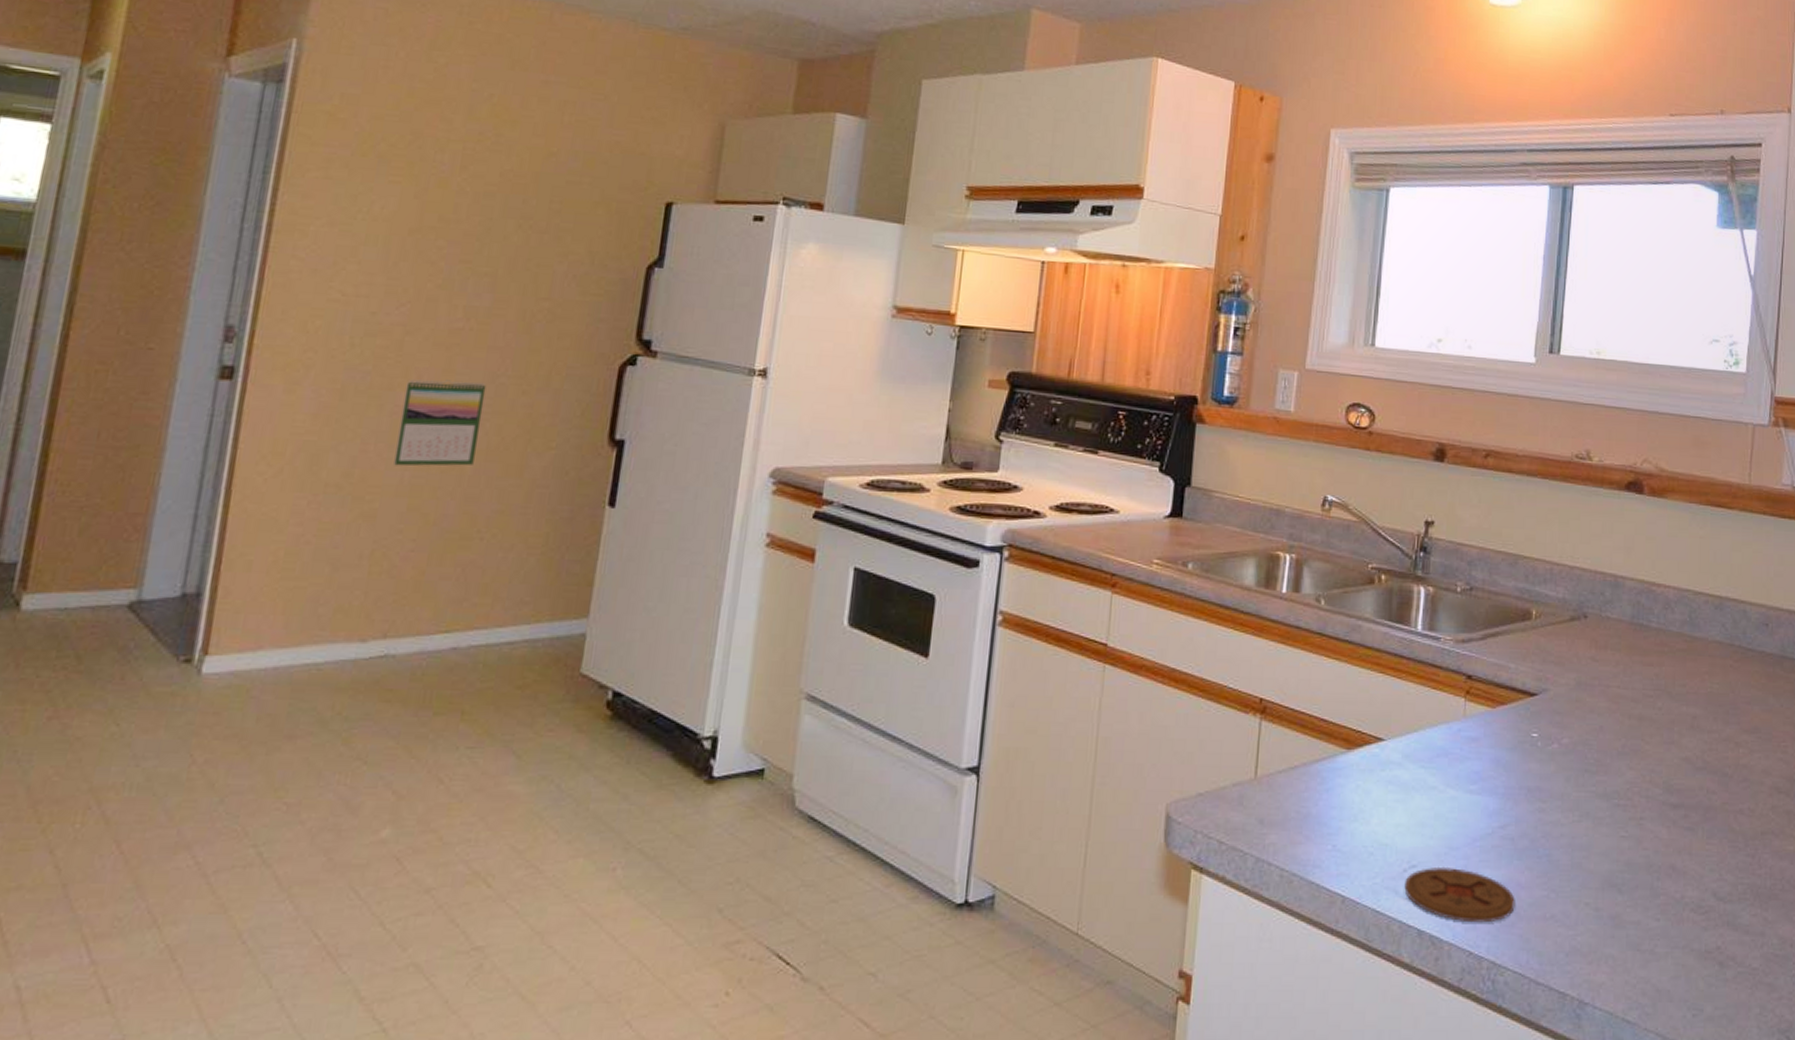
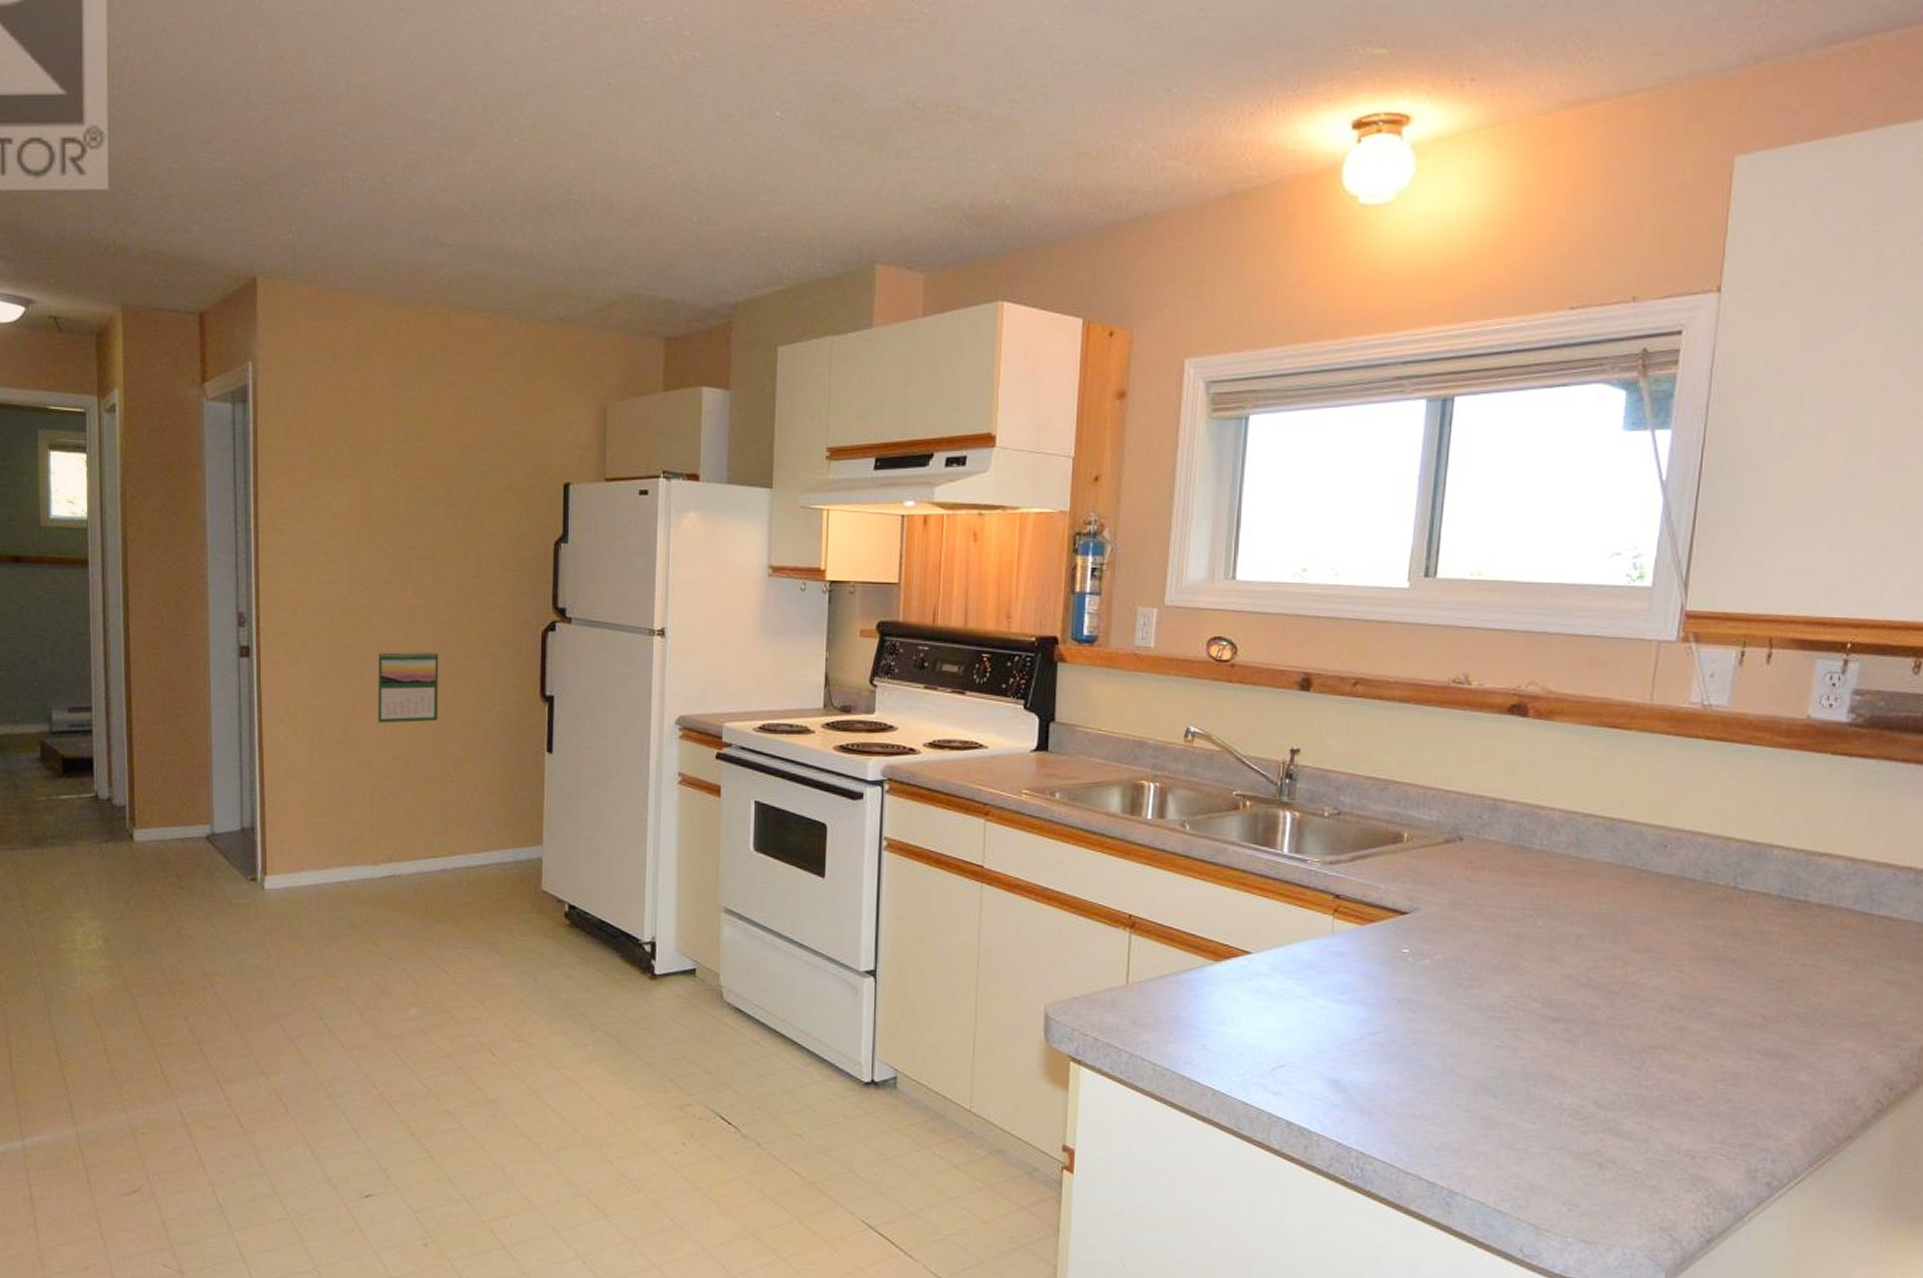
coaster: present [1404,866,1515,923] -> none [1273,1067,1384,1118]

